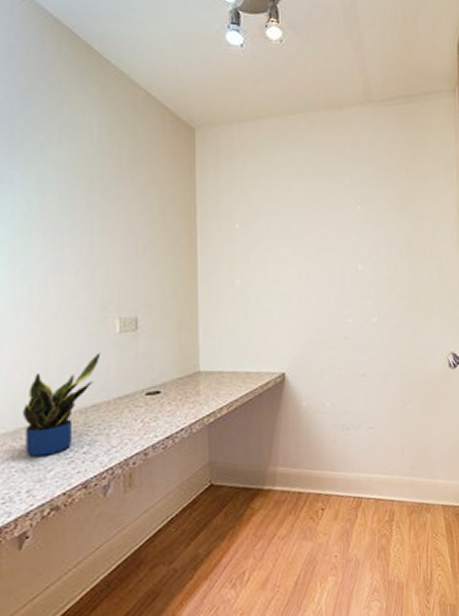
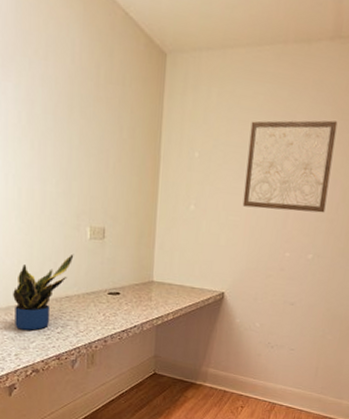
wall art: none [292,179,383,275] -> present [242,120,338,213]

